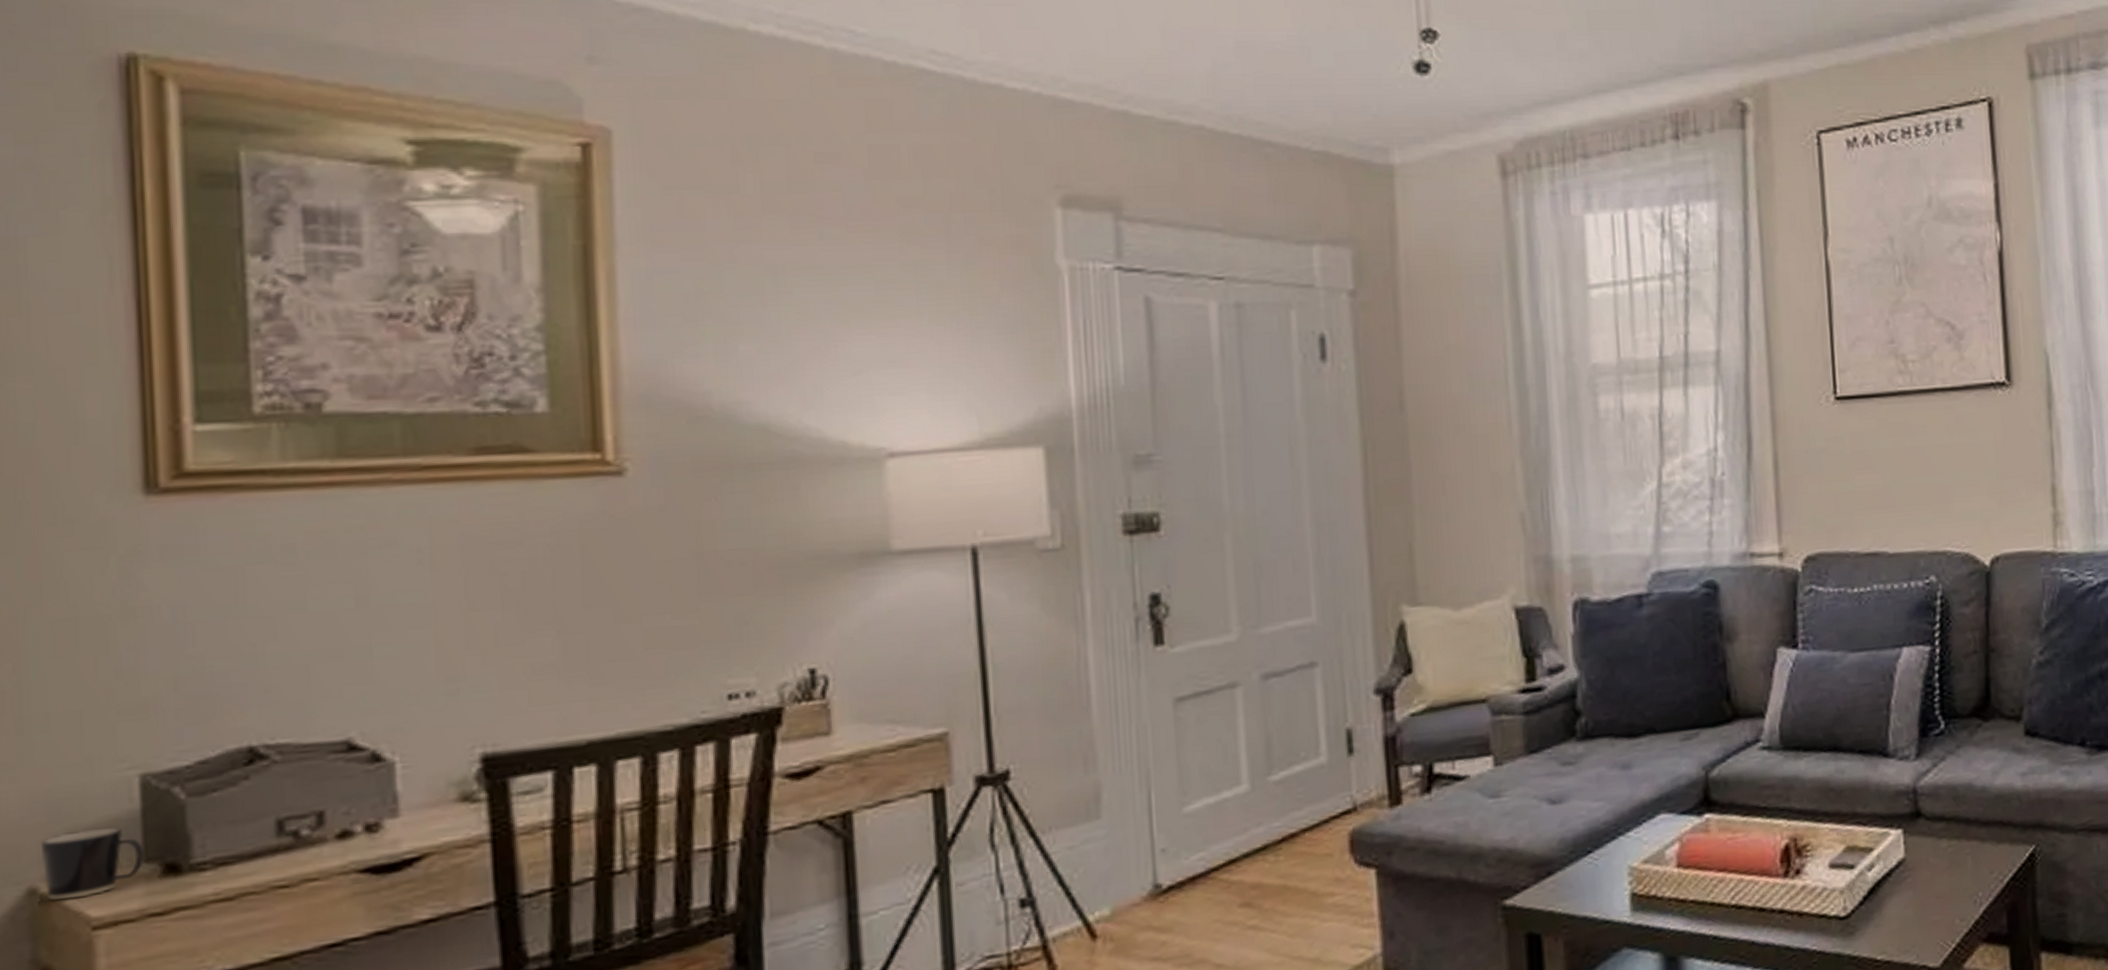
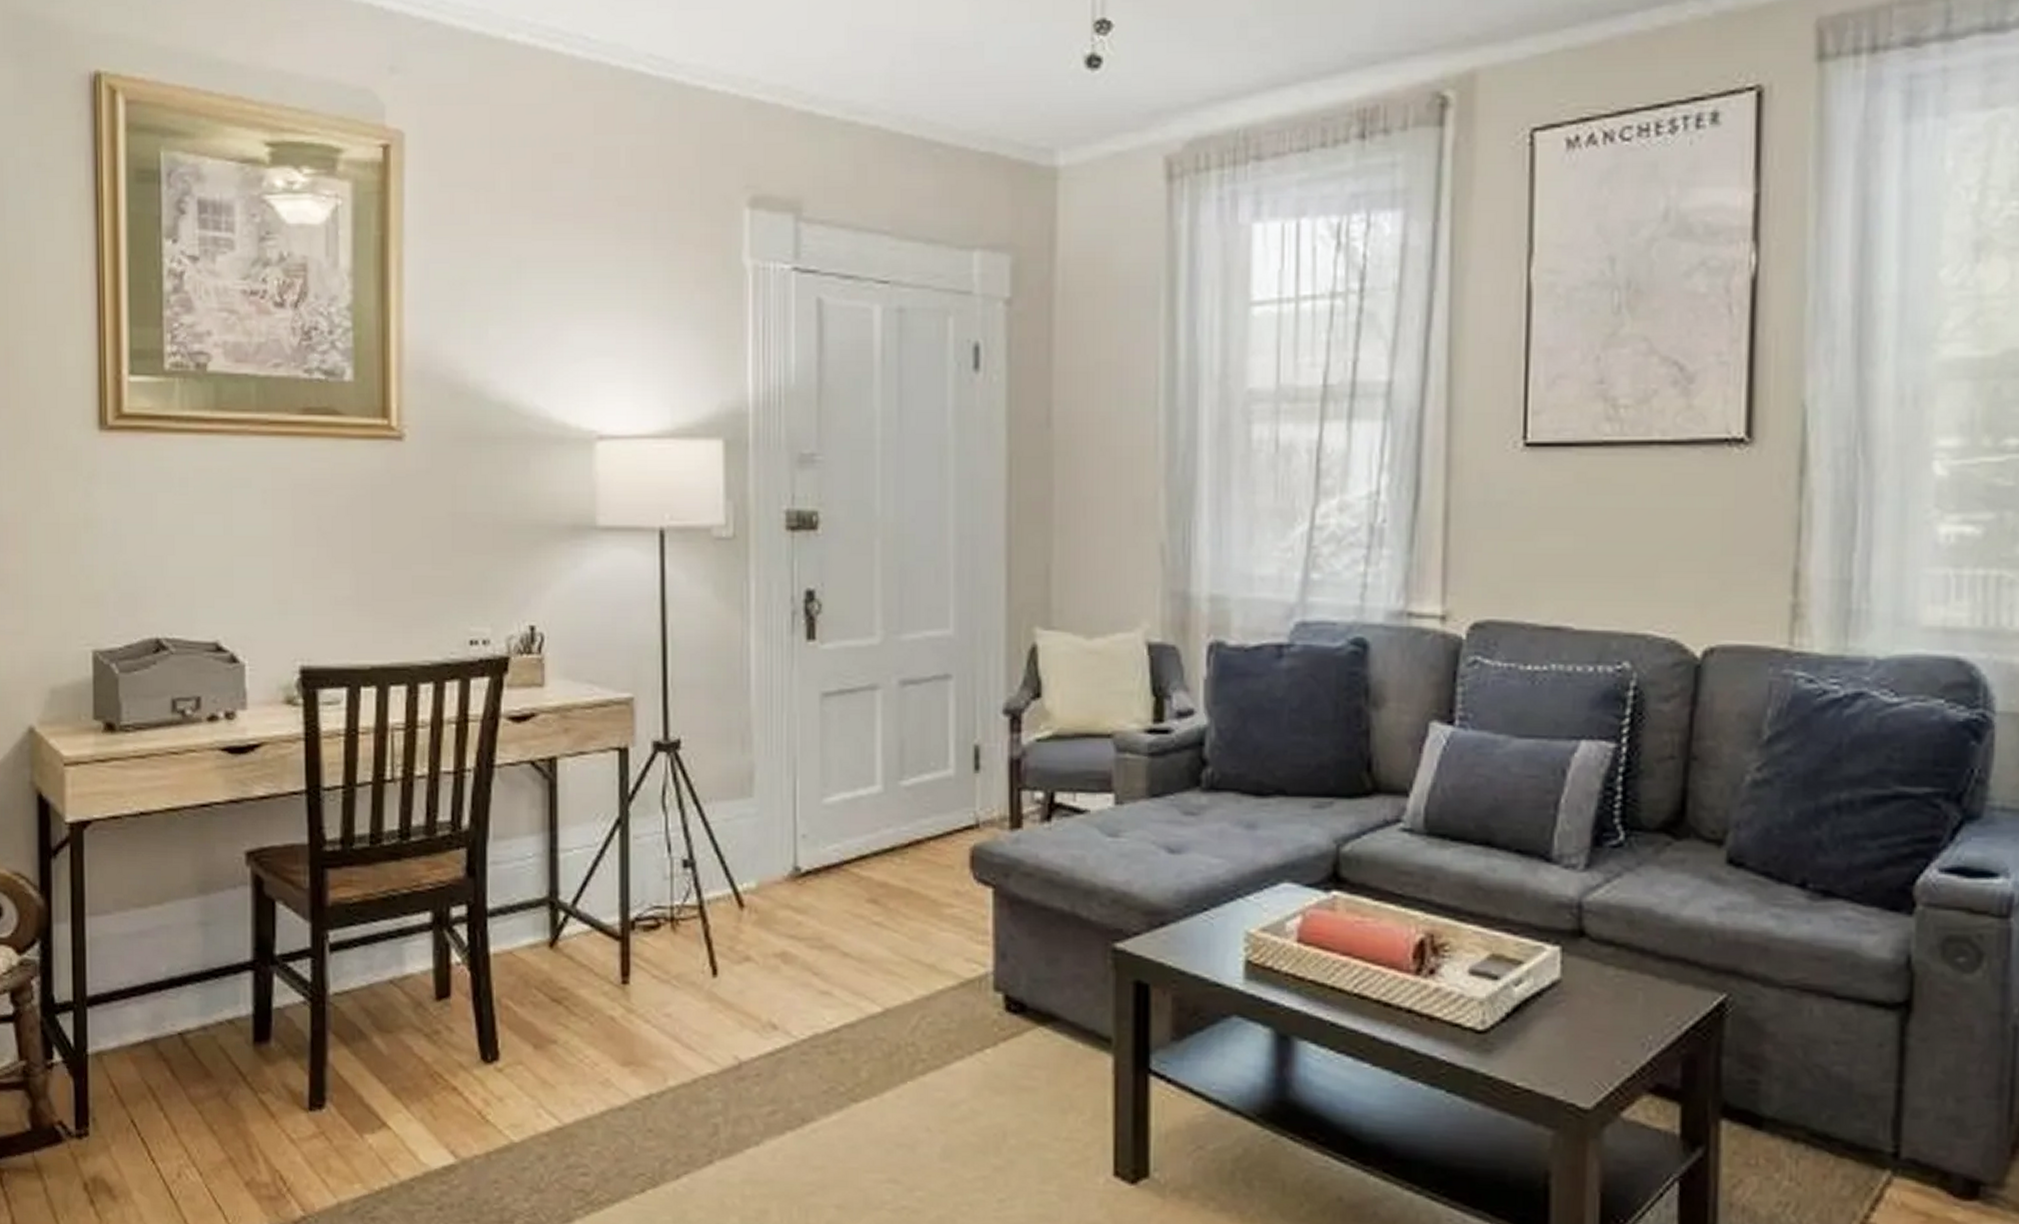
mug: present [40,827,144,901] -> none [36,689,94,740]

